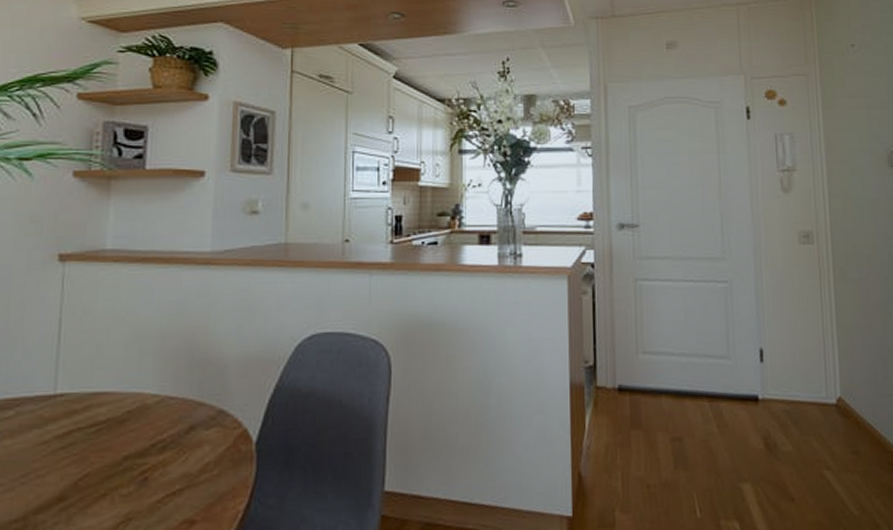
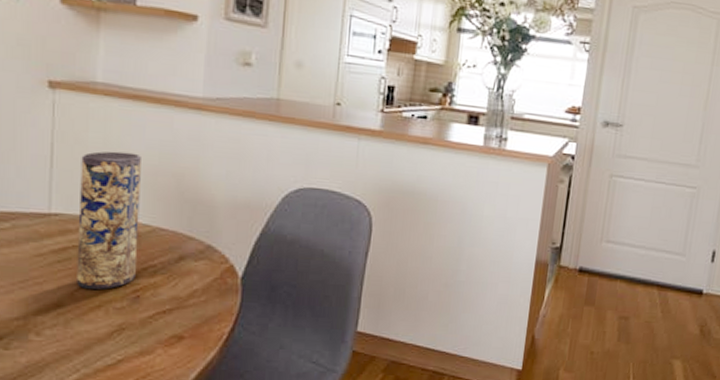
vase: none [81,318,150,477] -> present [76,151,141,290]

